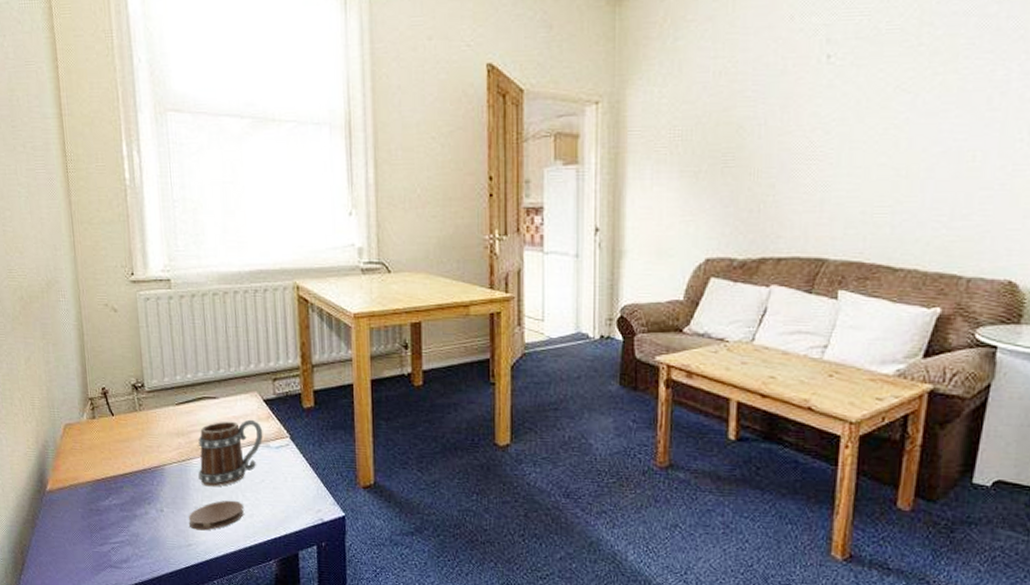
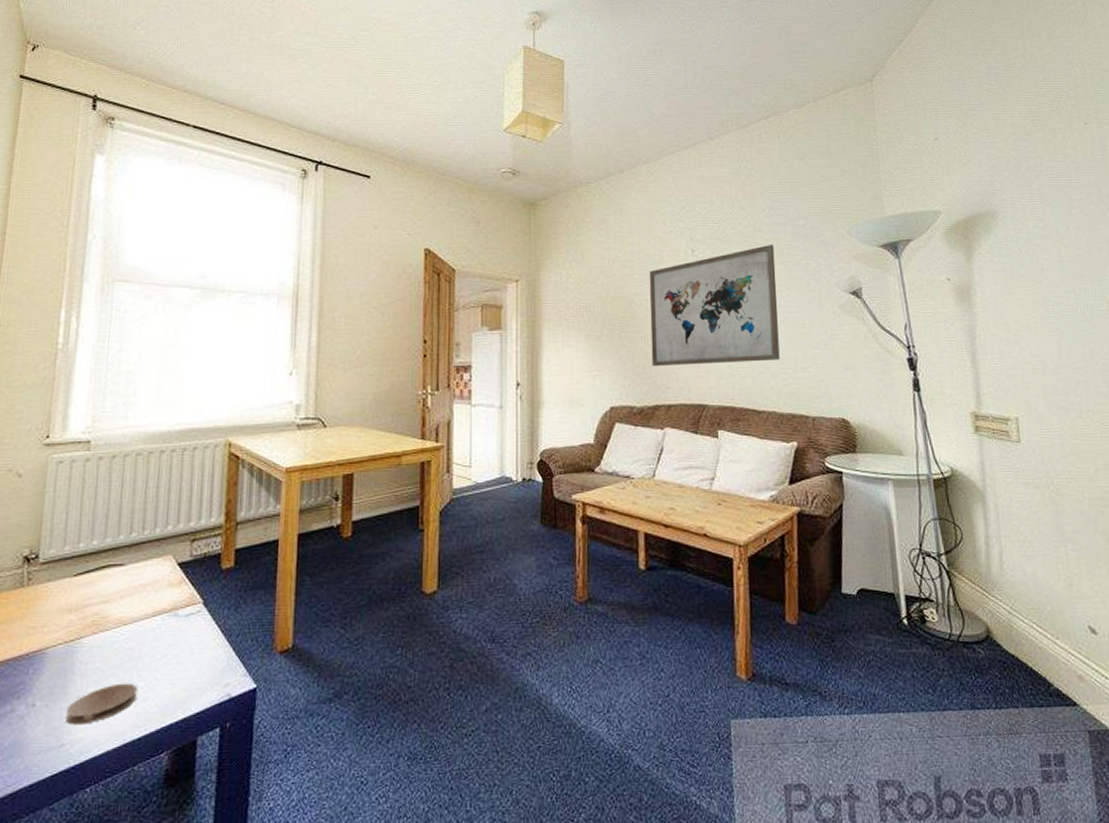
mug: present [198,419,263,487] -> none [87,586,173,669]
wall art: none [761,43,947,211] -> present [649,244,780,367]

